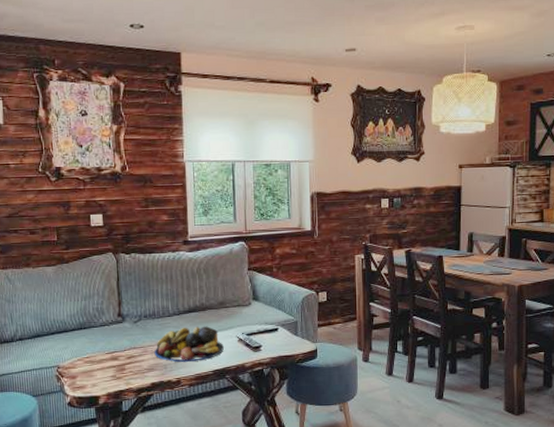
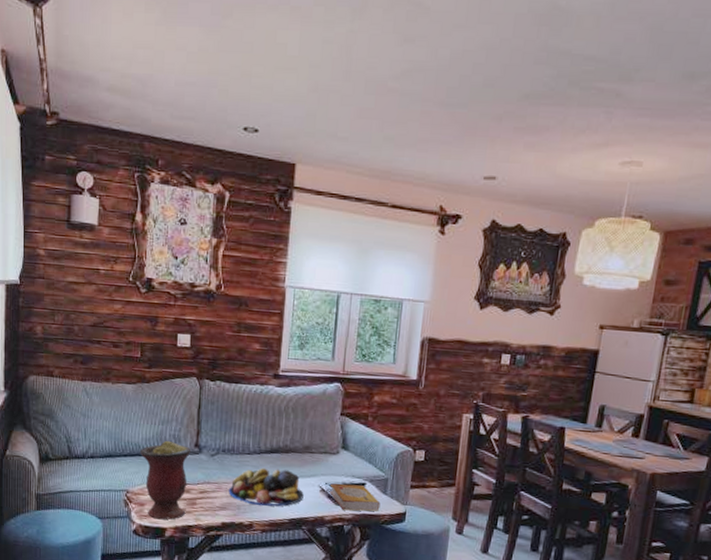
vase: none [67,314,117,388] -> present [140,440,192,520]
book: none [247,331,294,355] -> present [330,483,380,511]

